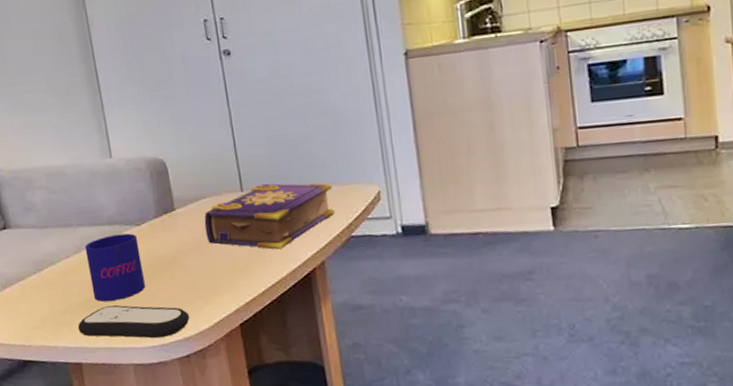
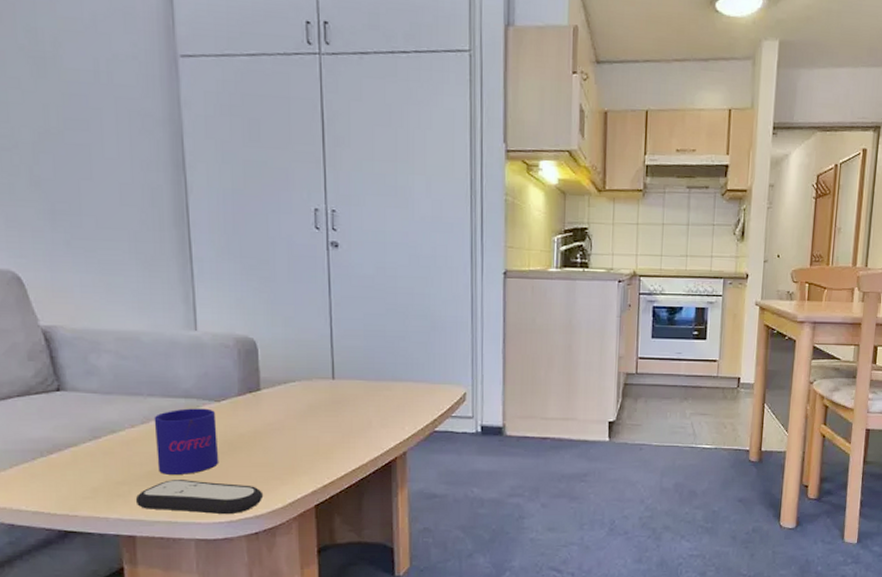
book: present [204,183,335,250] -> none [290,375,423,437]

